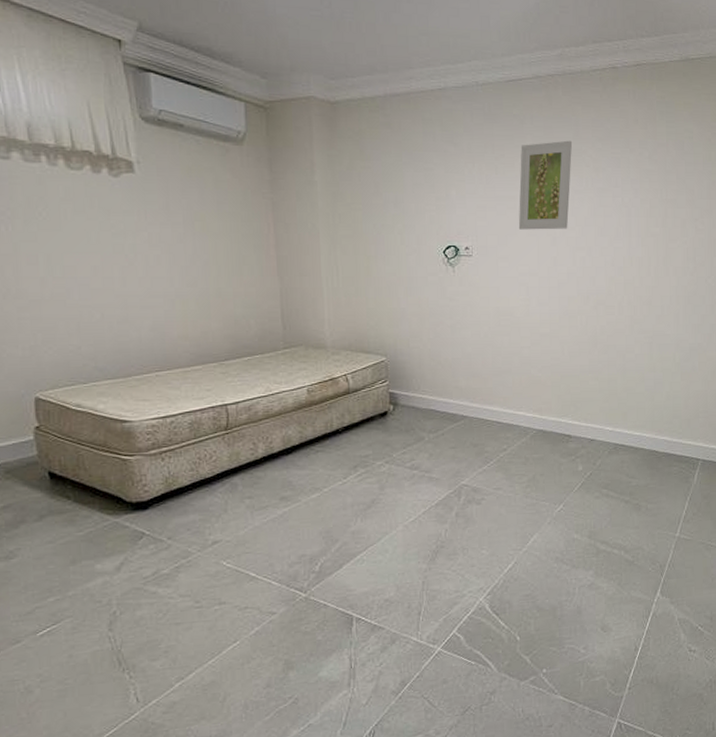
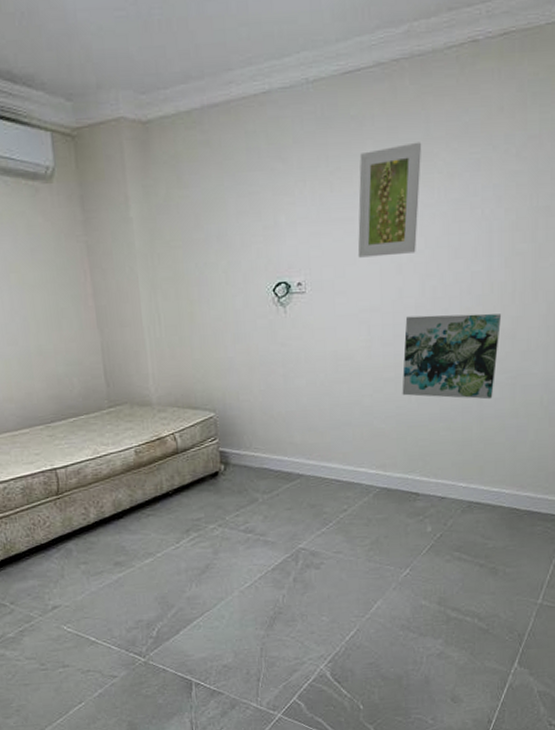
wall art: none [556,281,640,355] -> present [402,313,502,400]

